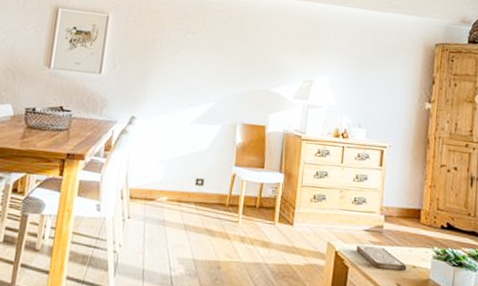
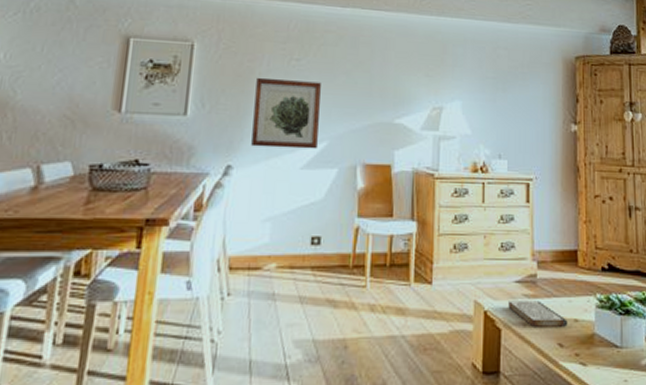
wall art: none [152,46,211,109] -> present [251,77,321,149]

